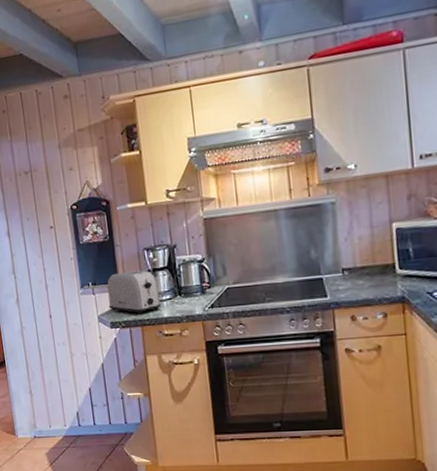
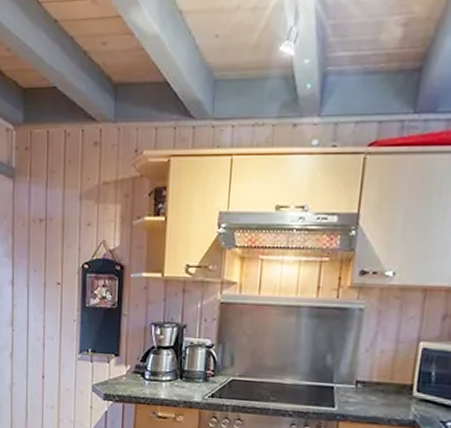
toaster: present [107,270,161,315] -> none [105,344,161,391]

